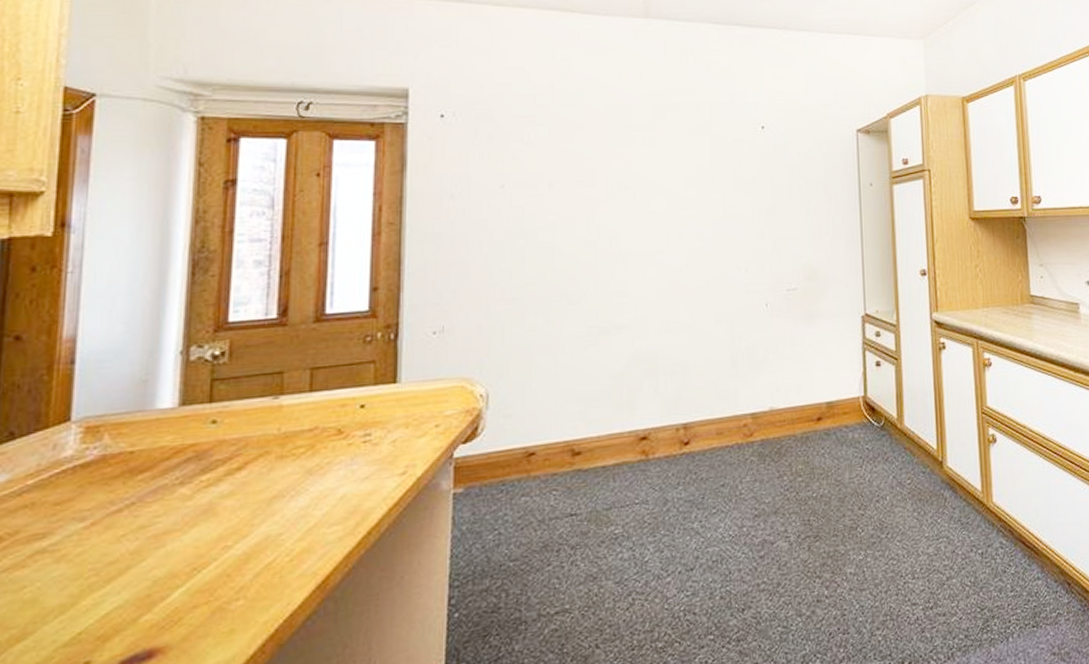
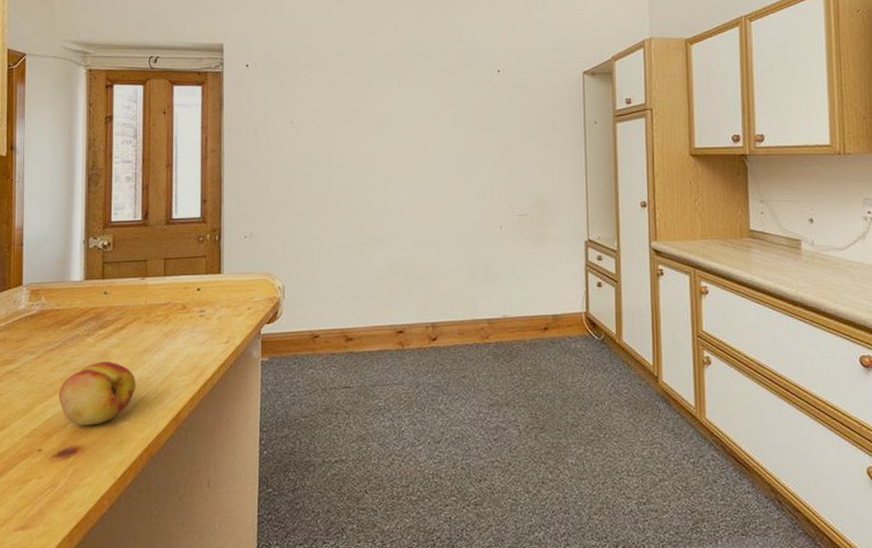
fruit: none [126,518,259,616] -> present [59,362,136,425]

